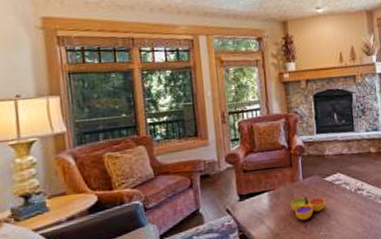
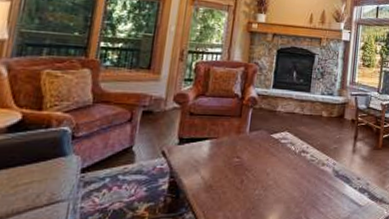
decorative bowl: present [290,196,325,220] -> none [231,150,267,175]

